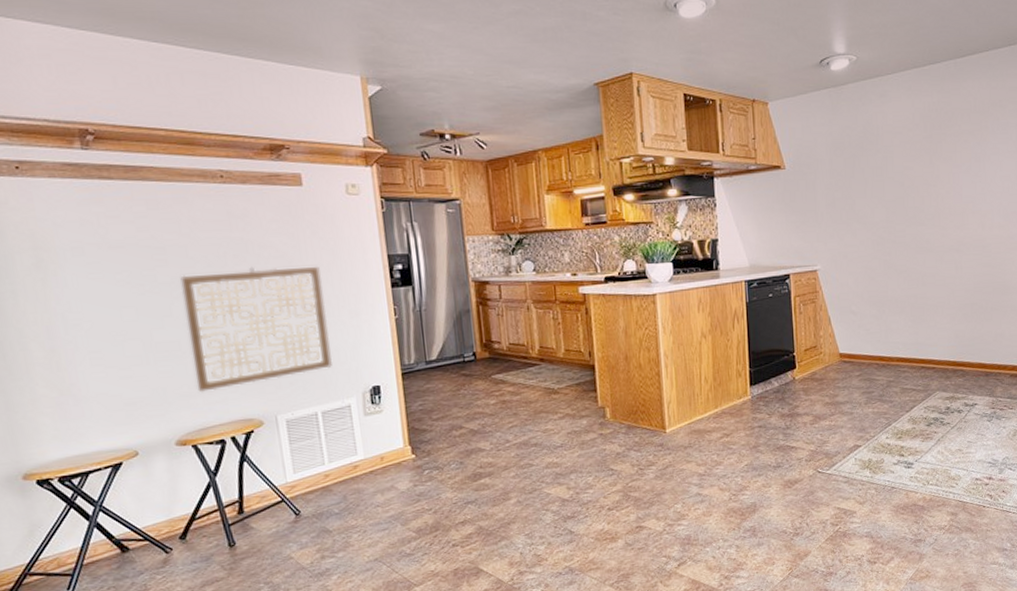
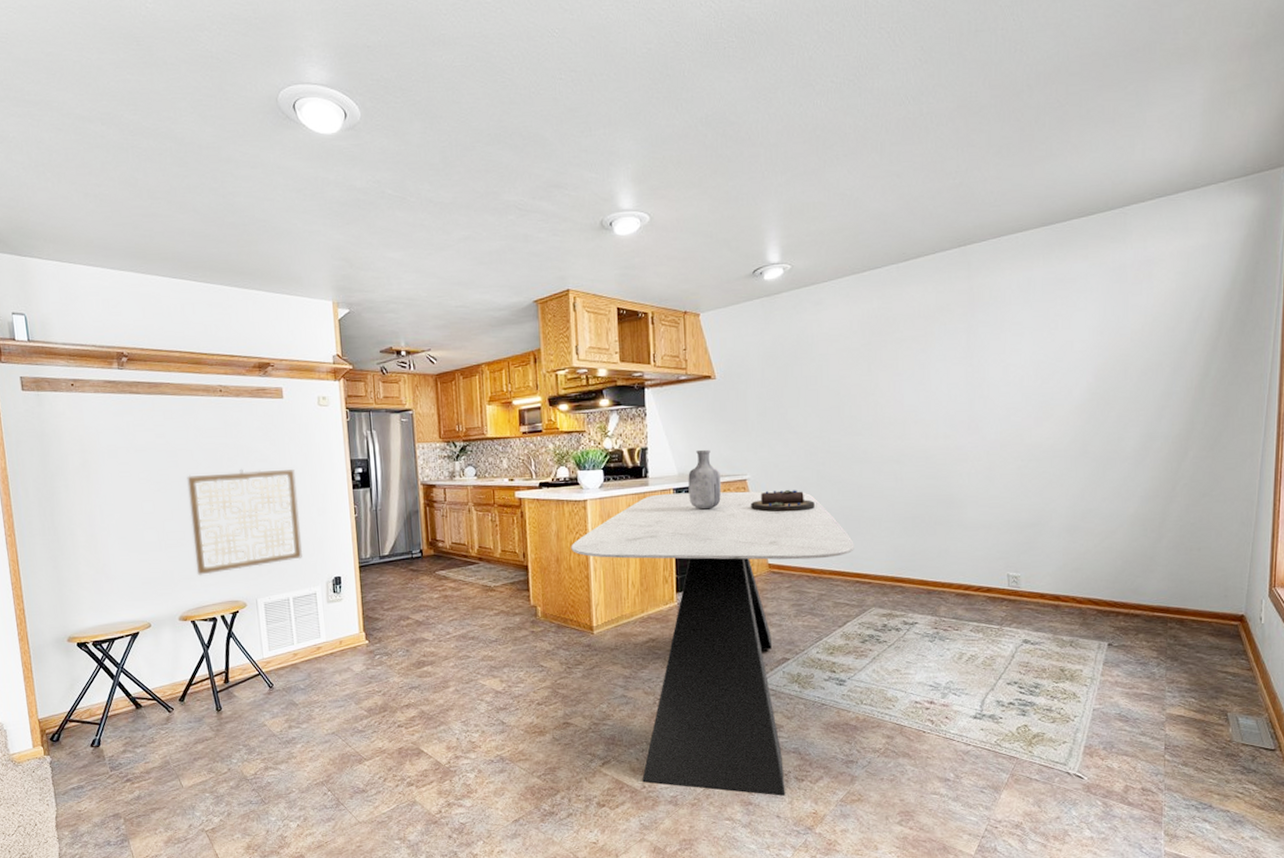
dining table: none [640,281,919,581] -> present [571,491,854,796]
vase: none [759,240,793,301] -> present [688,449,721,510]
decorative bowl: none [822,279,882,302] -> present [751,490,815,513]

